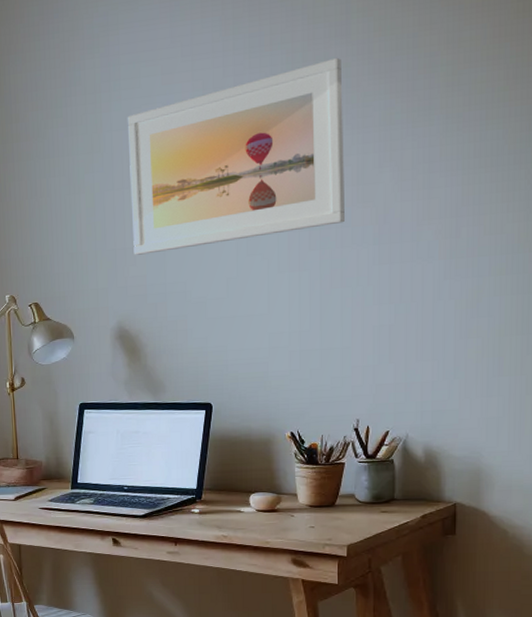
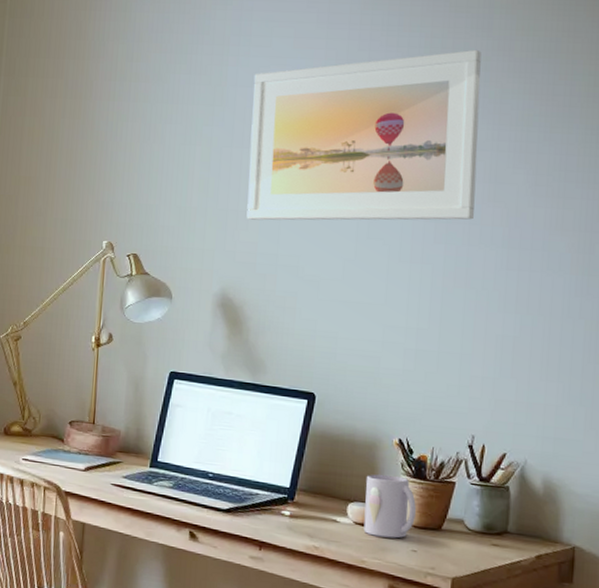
mug: none [264,464,311,519] -> present [363,474,416,539]

